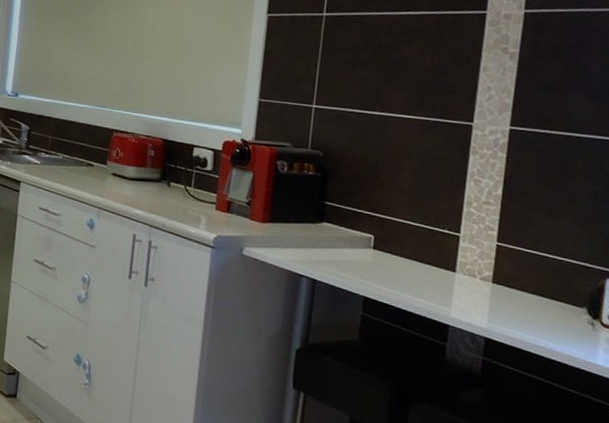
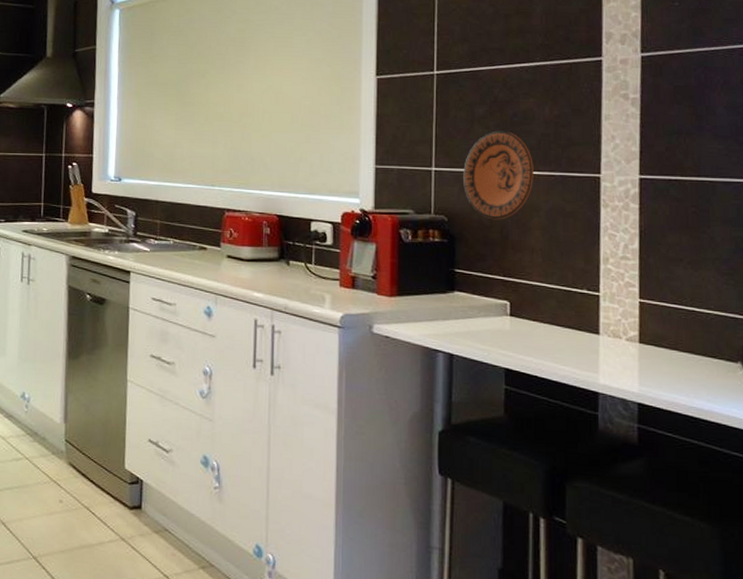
decorative plate: none [341,74,410,159] -> present [463,131,534,220]

